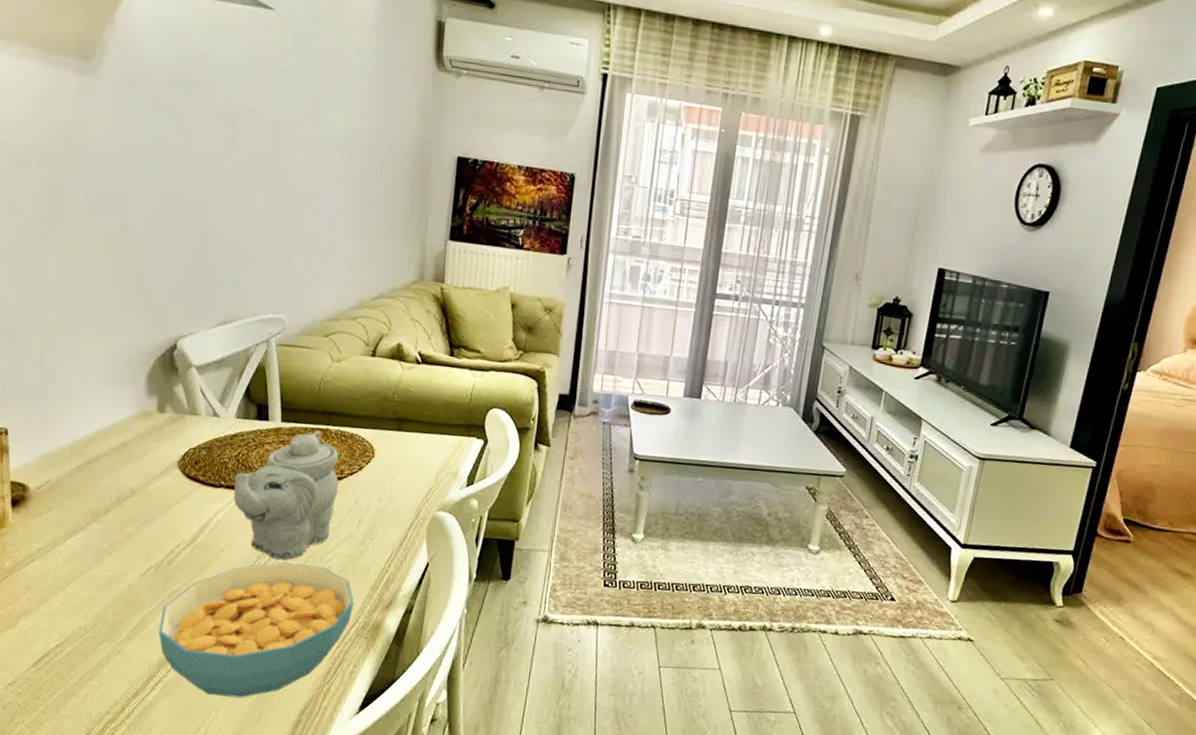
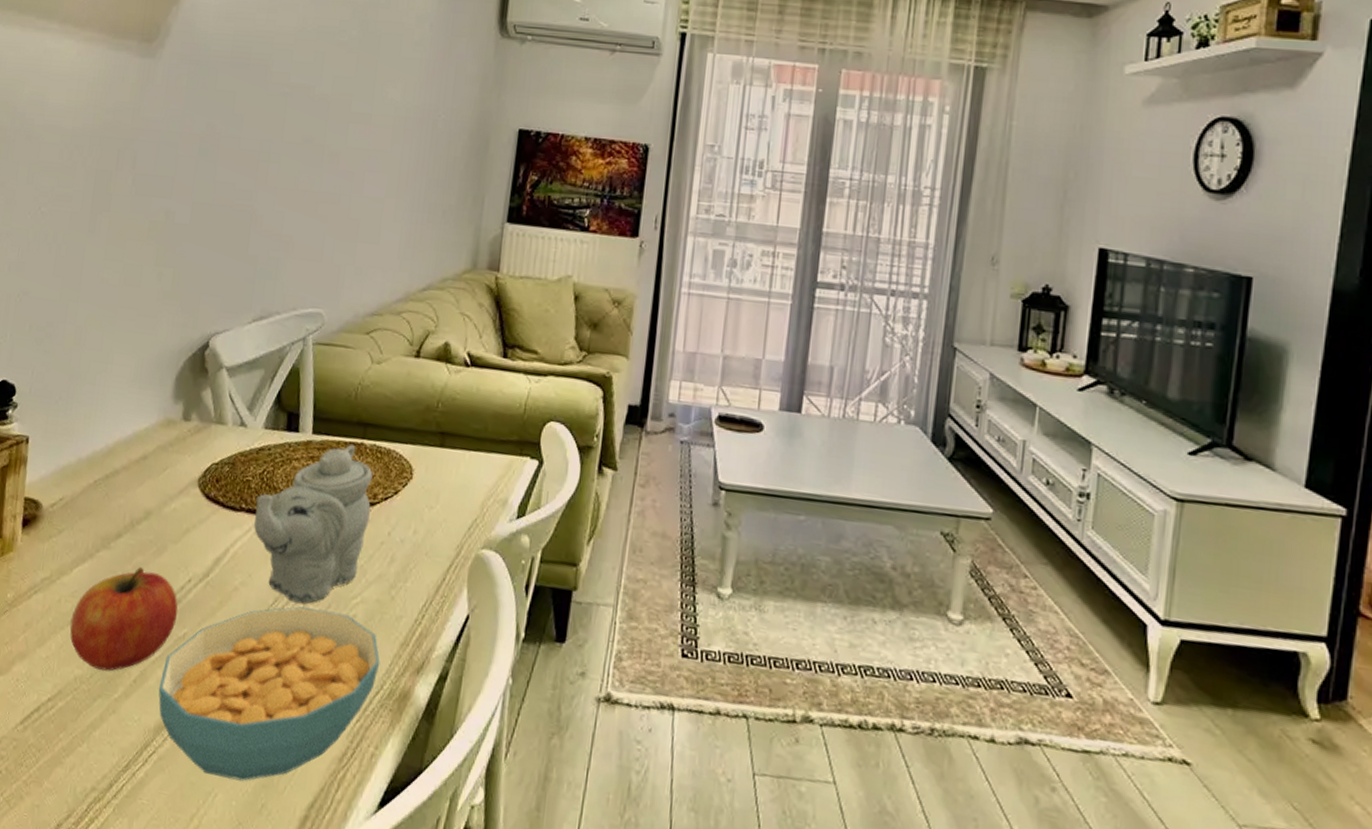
fruit: none [69,536,170,621] -> present [69,567,178,671]

